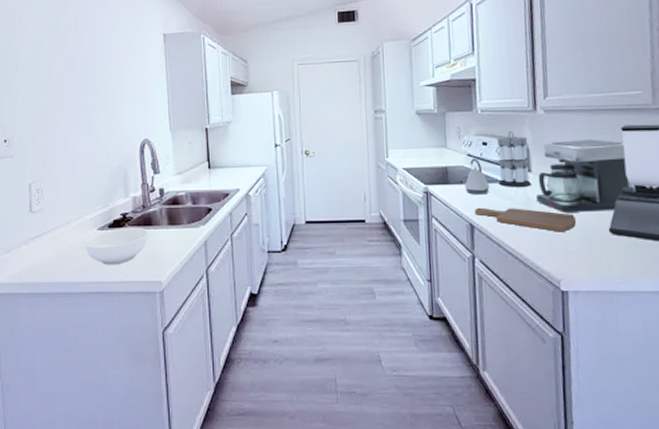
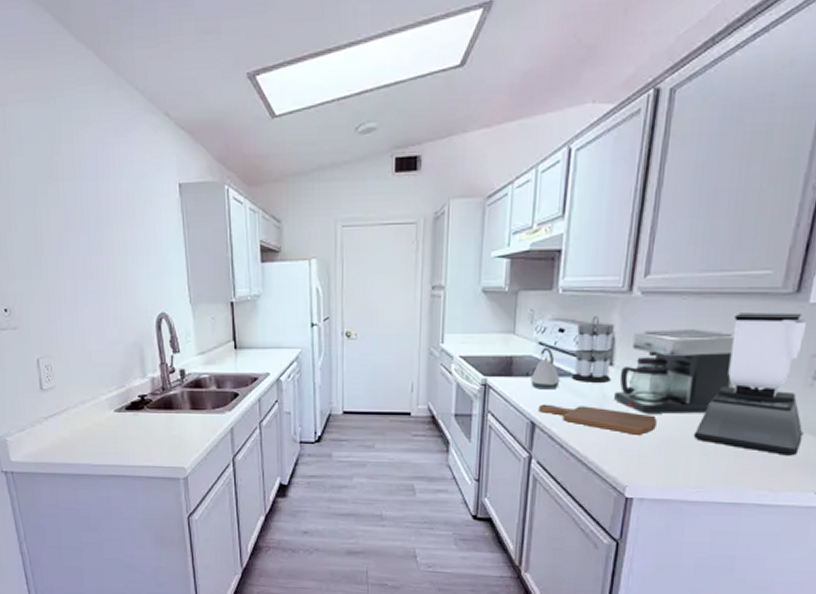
bowl: present [84,227,148,265] -> none [101,410,169,449]

